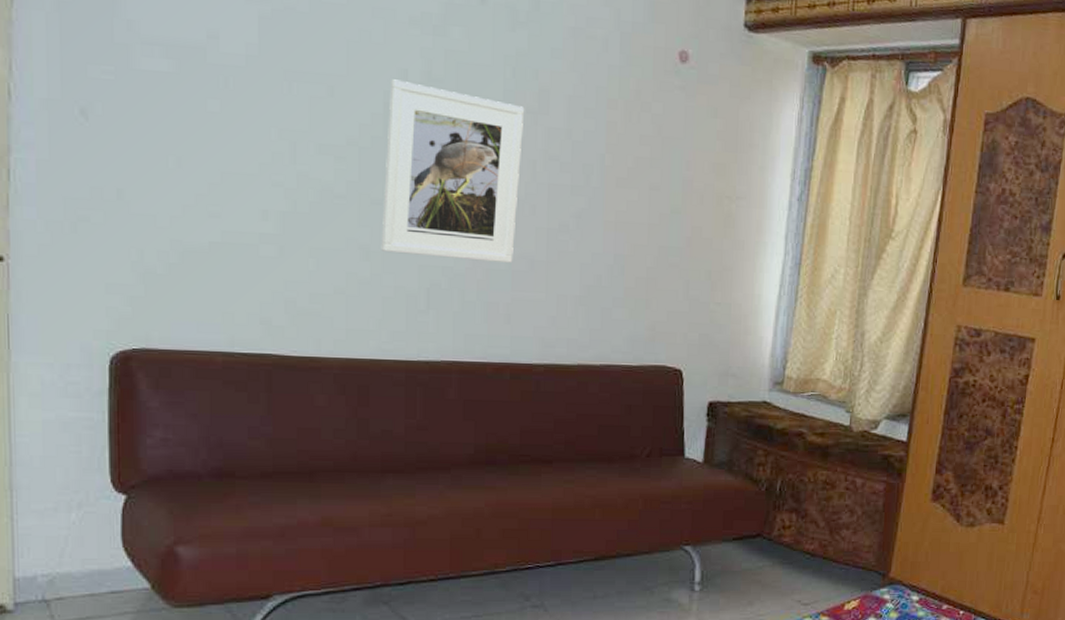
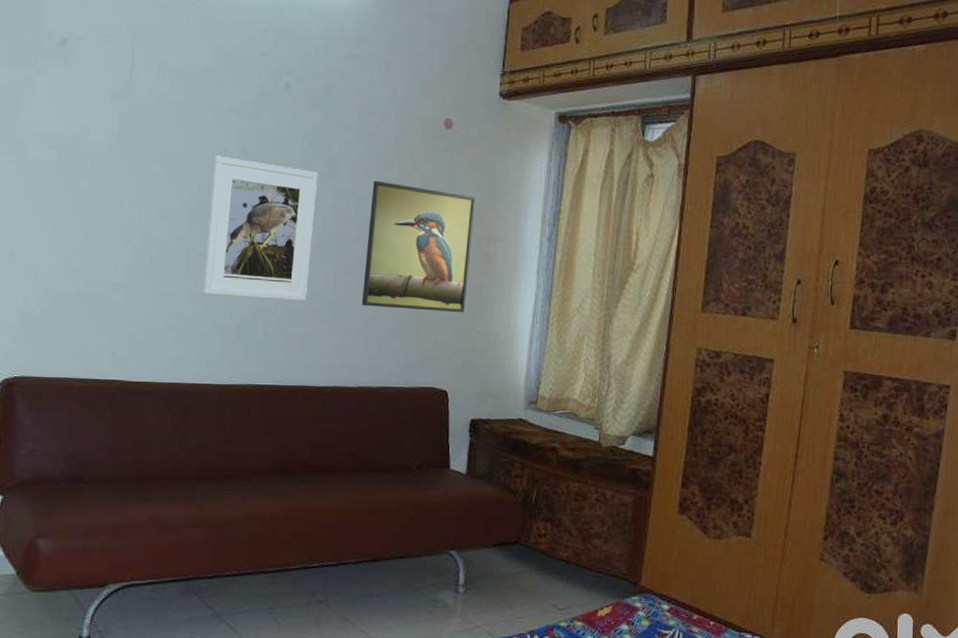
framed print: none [580,121,716,282] -> present [361,181,476,313]

